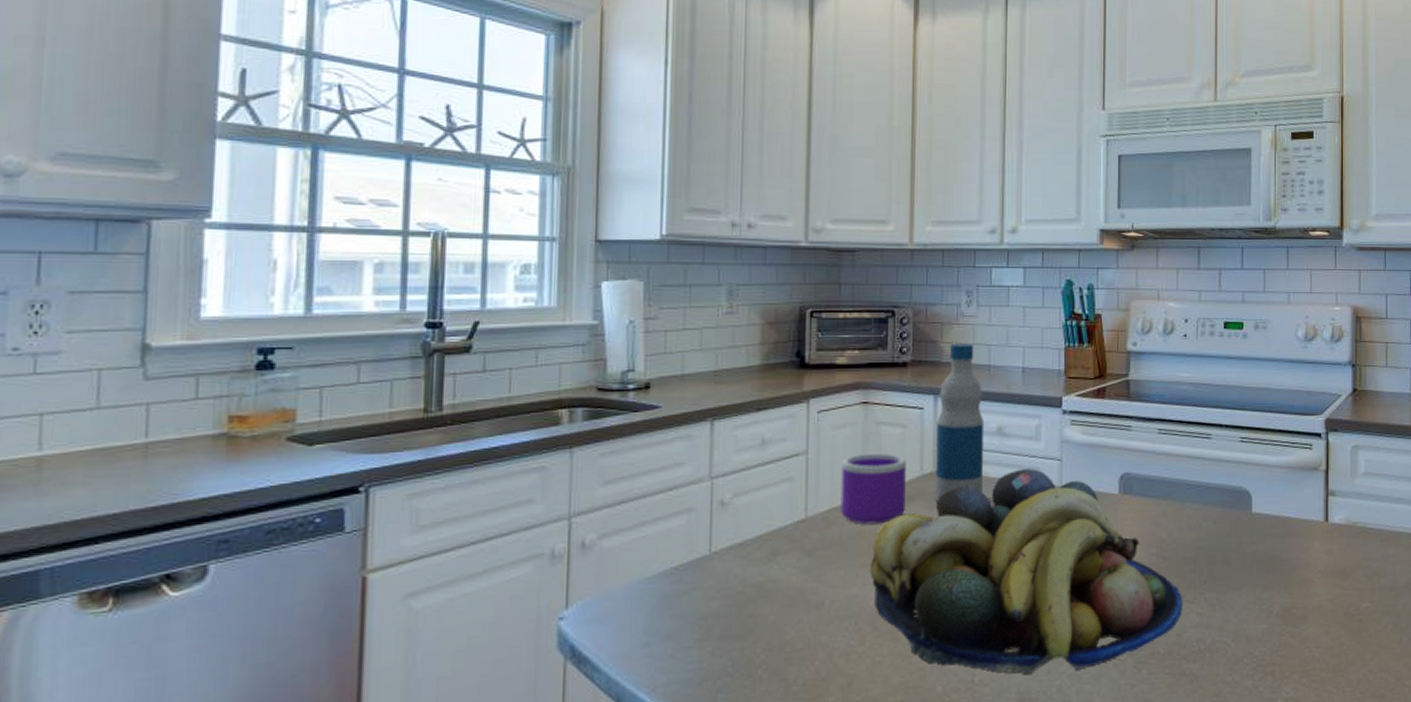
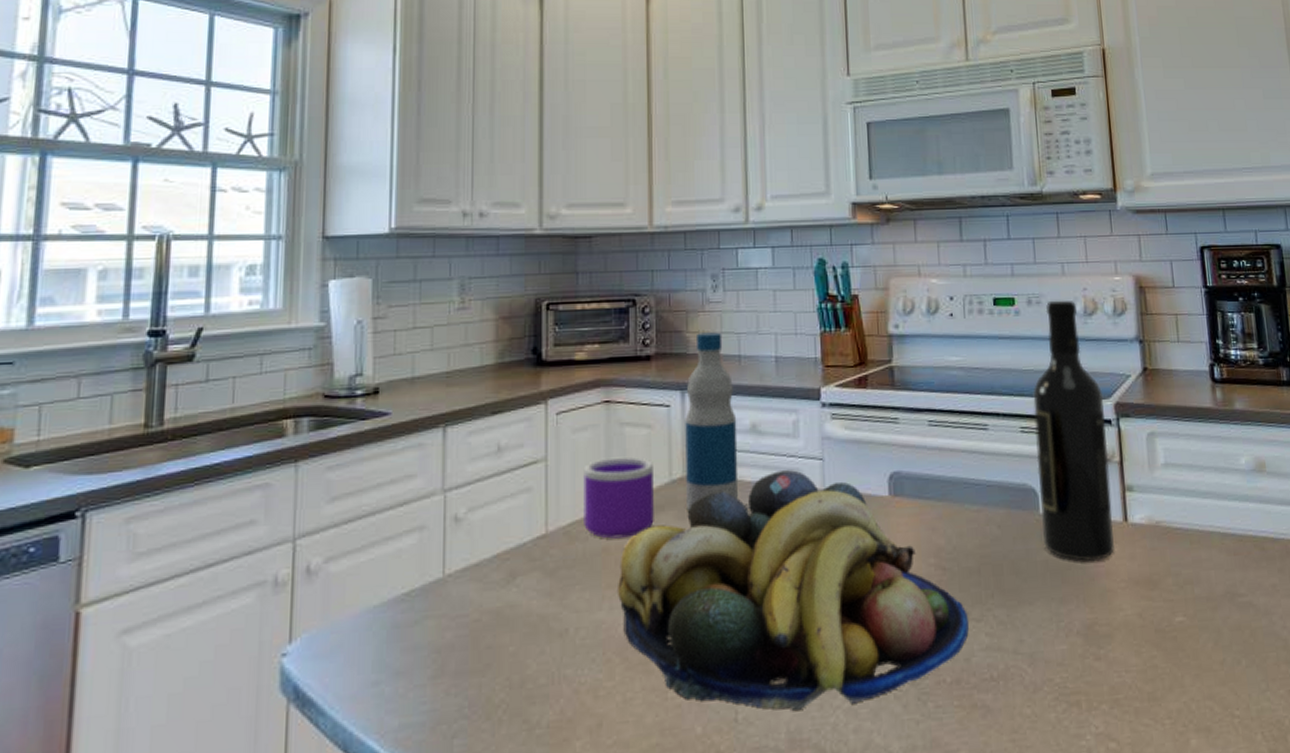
wine bottle: none [1252,326,1317,555] -> present [1033,300,1114,562]

